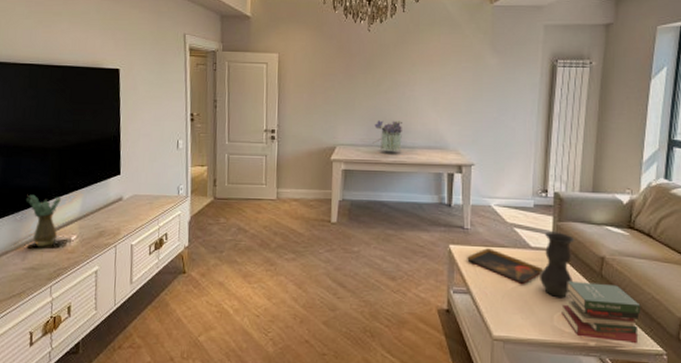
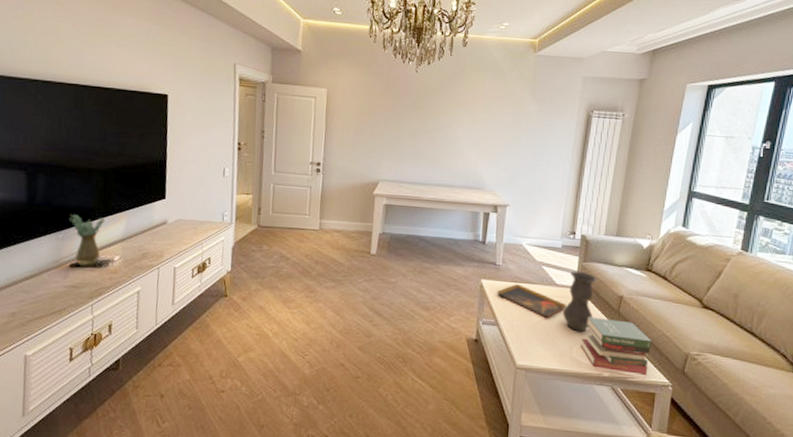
flower bouquet: present [373,120,402,154] -> none [414,159,444,191]

